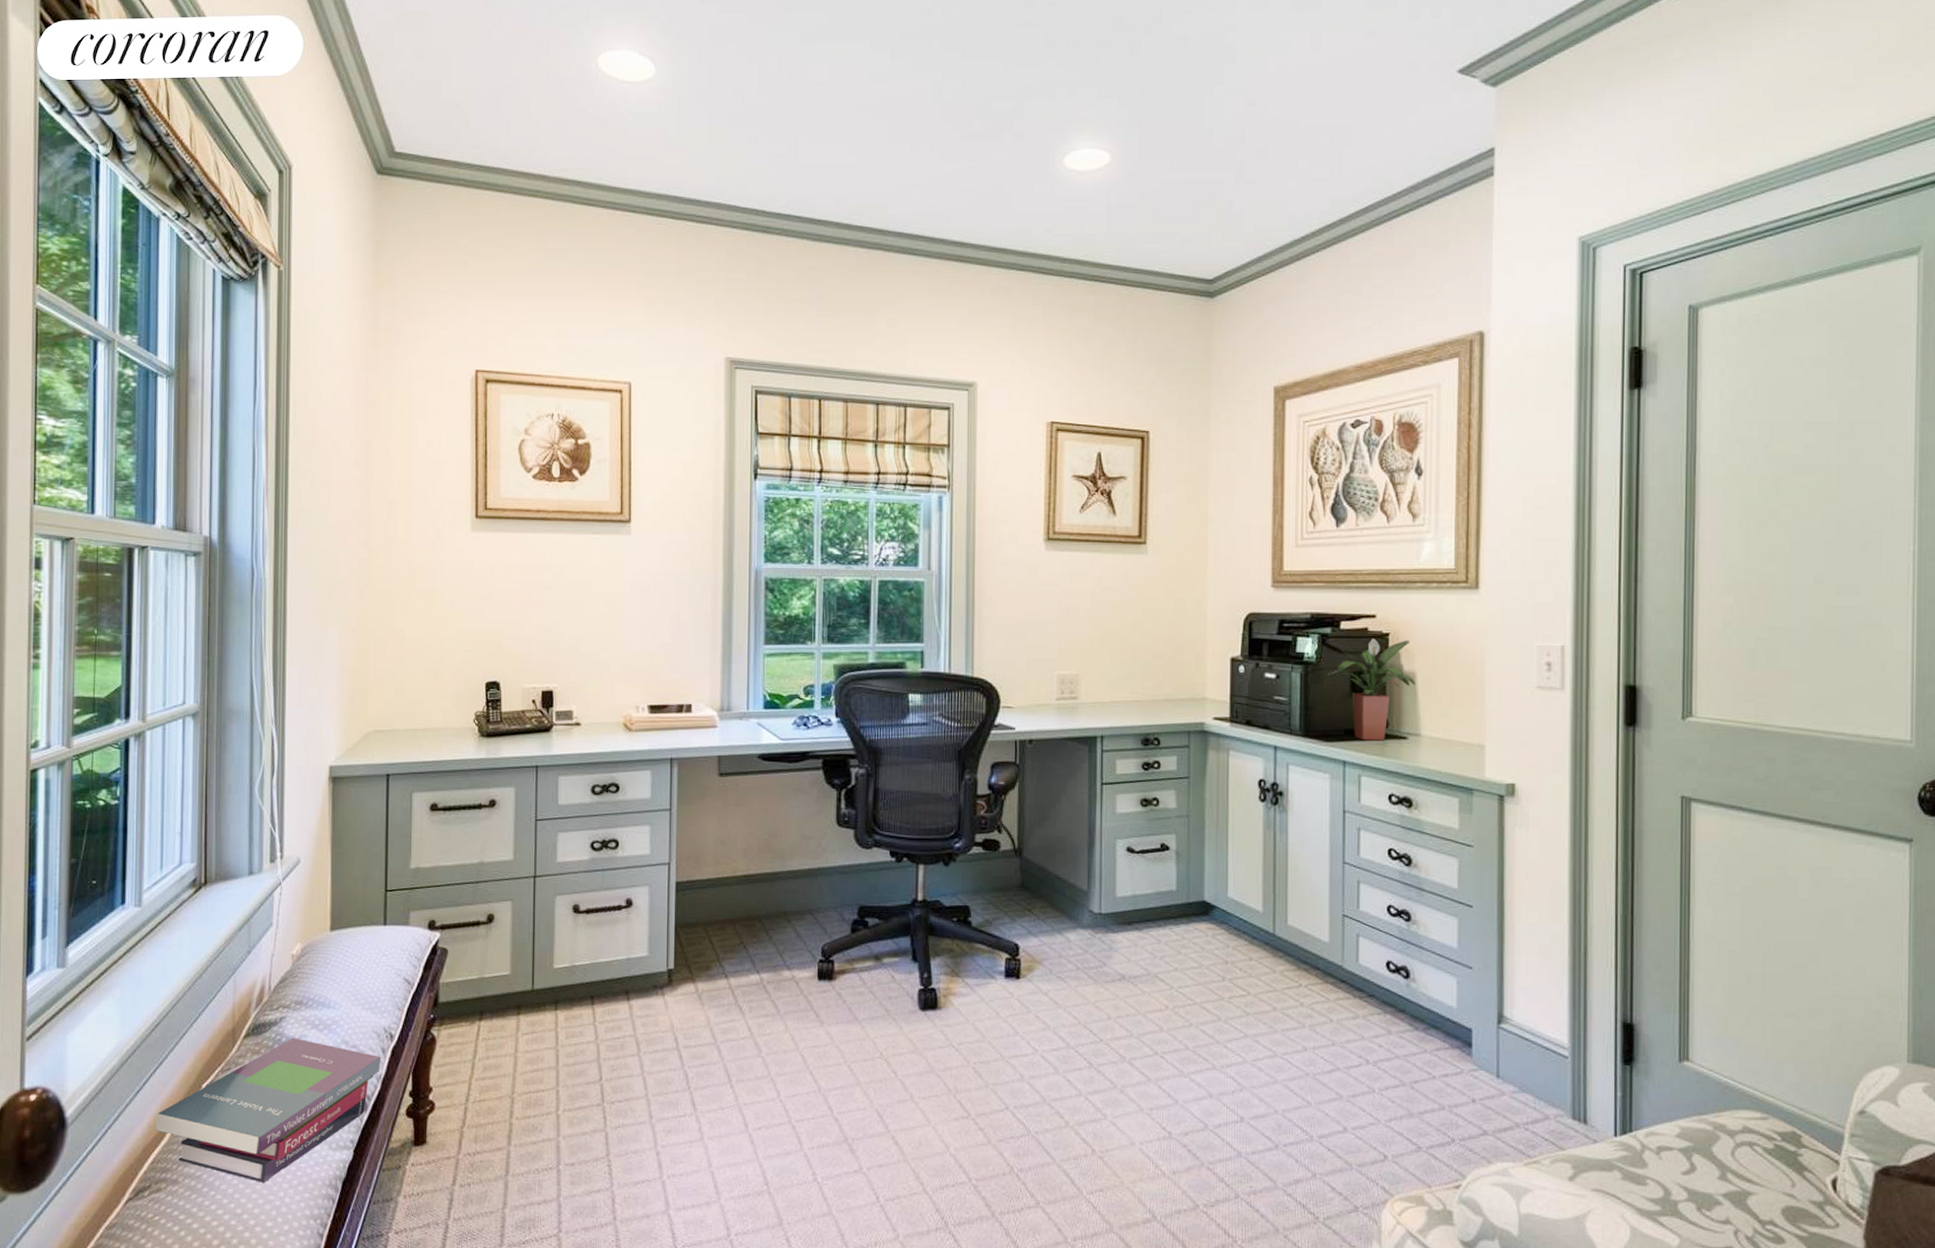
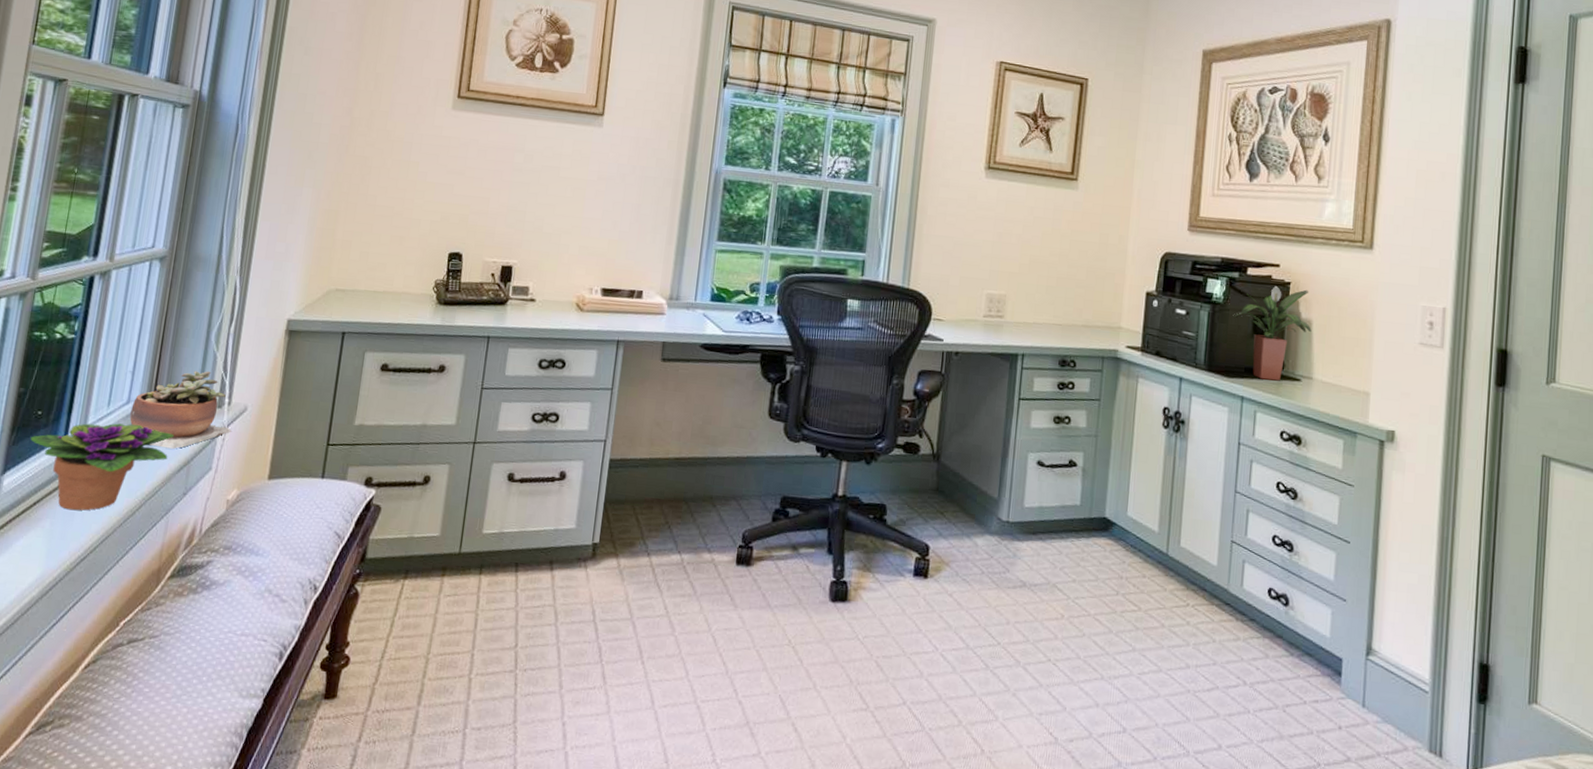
potted flower: none [89,886,230,977] -> present [30,423,174,511]
books: present [156,1038,382,1183] -> none [67,582,303,726]
succulent plant: none [184,826,288,908] -> present [129,371,232,449]

